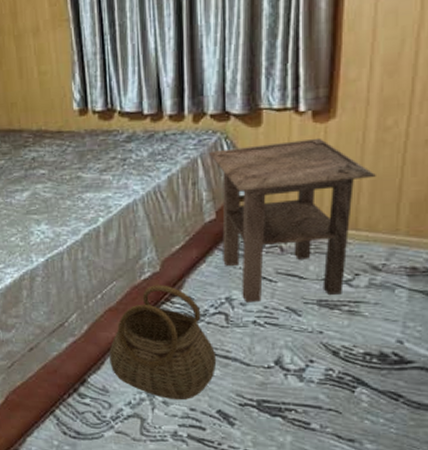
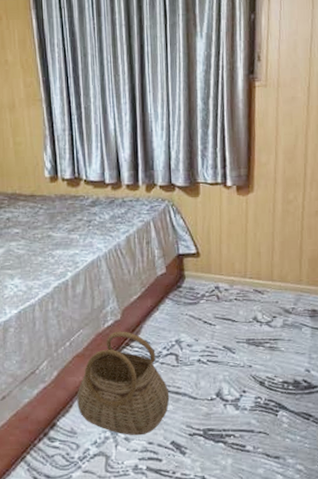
side table: present [208,138,376,303] -> none [159,207,284,344]

